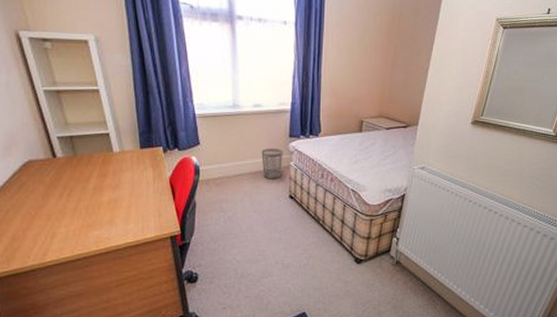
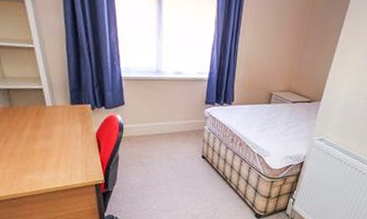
wastebasket: present [261,147,283,180] -> none [179,112,199,141]

